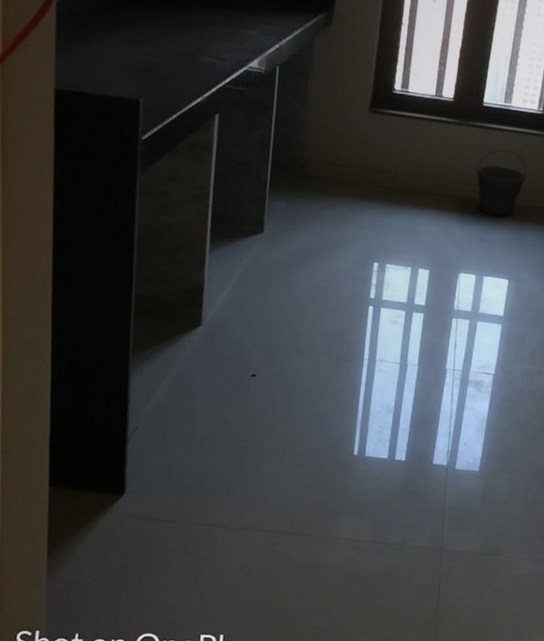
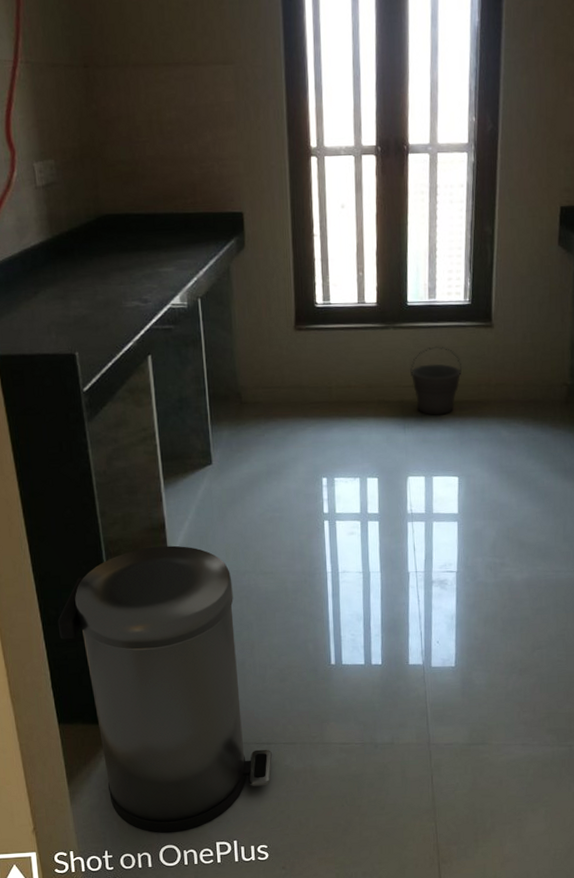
pedal bin: none [68,309,277,619] -> present [57,545,272,833]

